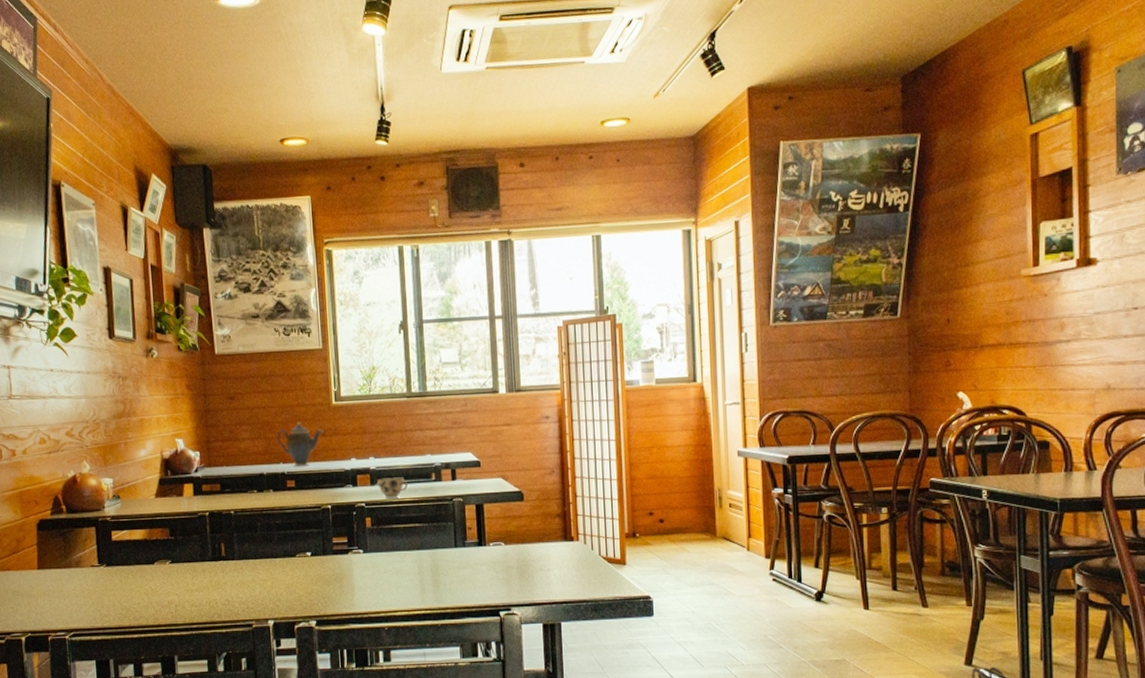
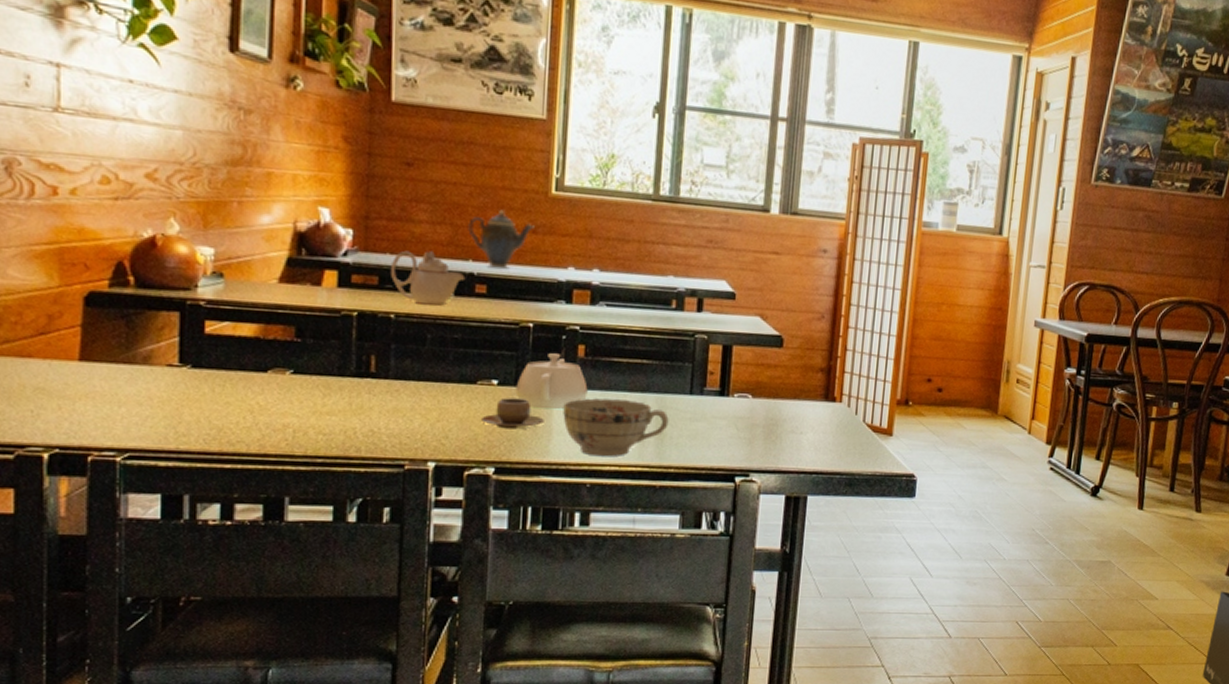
teapot: none [227,460,280,502] -> present [389,250,466,307]
teacup: none [302,564,348,590] -> present [481,398,544,430]
teapot: none [324,527,377,572] -> present [515,353,588,410]
teacup: none [360,557,442,605] -> present [563,398,669,457]
teacup: present [377,477,408,498] -> none [599,297,639,324]

